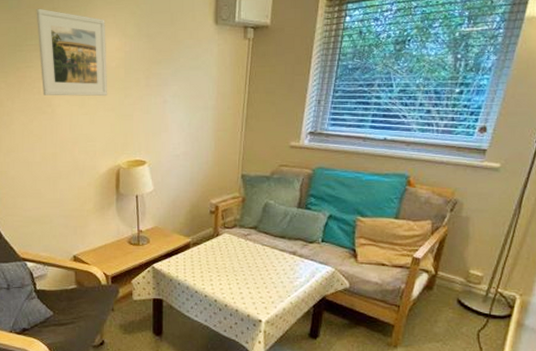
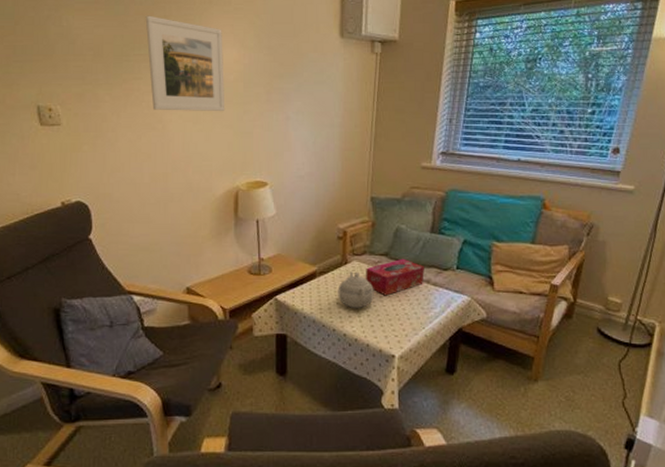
teapot: none [209,243,243,278] -> present [338,271,374,309]
tissue box: none [235,231,291,266] -> present [365,258,424,296]

